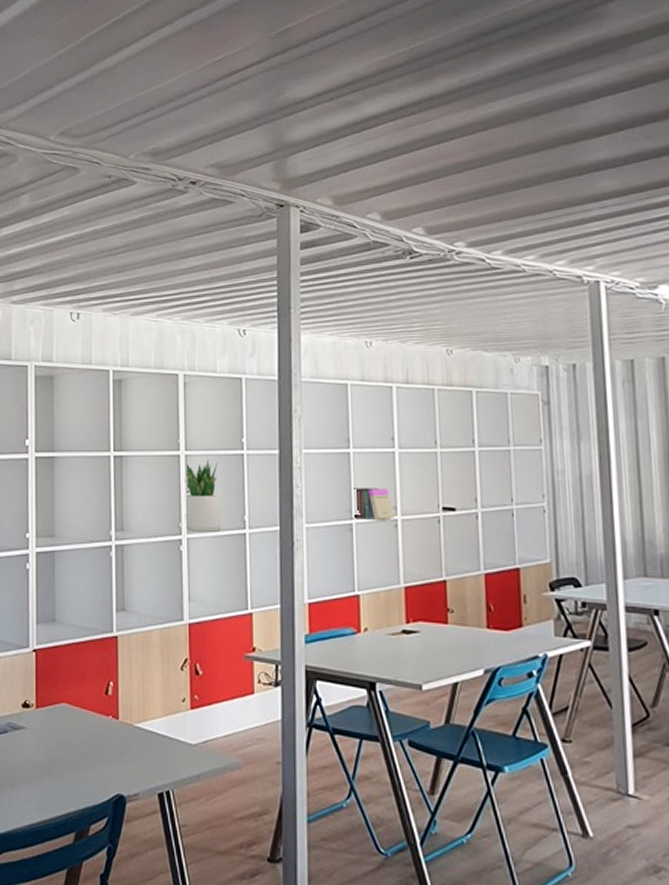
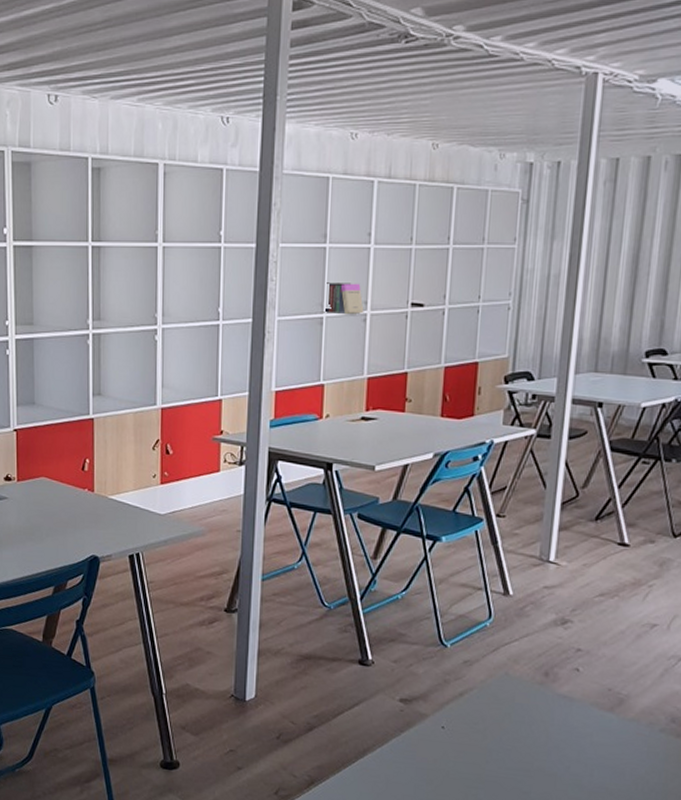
planter: present [185,459,221,532] -> none [161,251,196,323]

